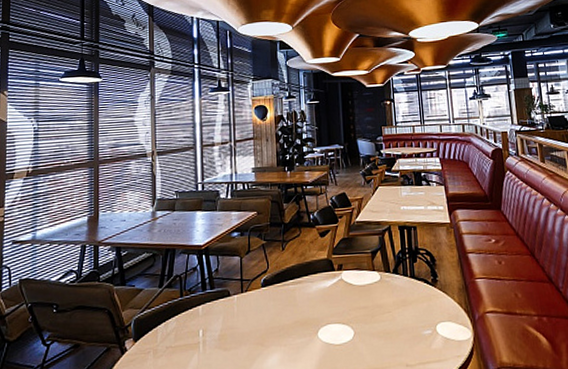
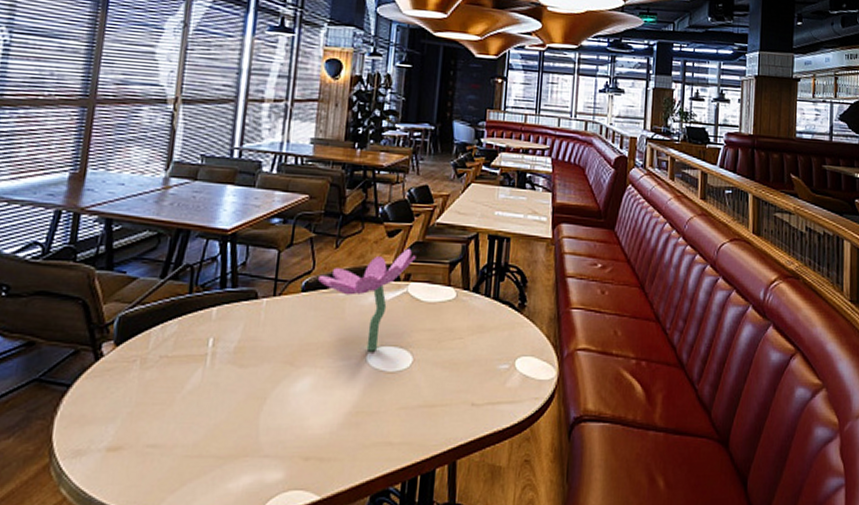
flower: none [273,244,344,329] -> present [318,248,416,351]

